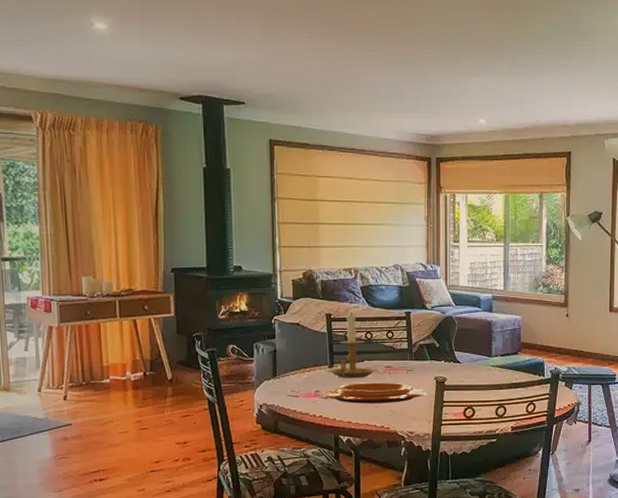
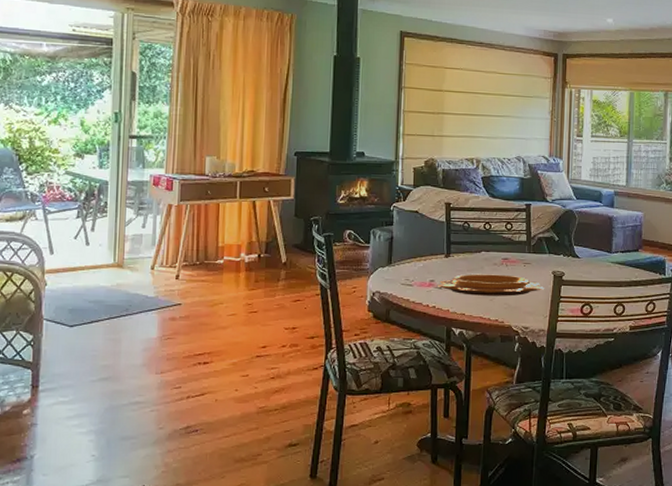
candle holder: present [326,312,378,379] -> none [443,201,495,270]

